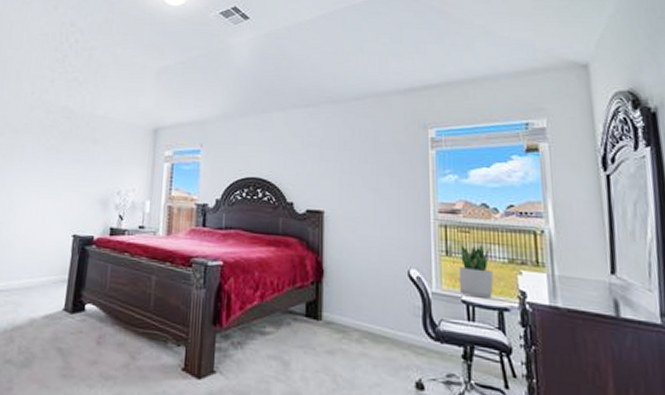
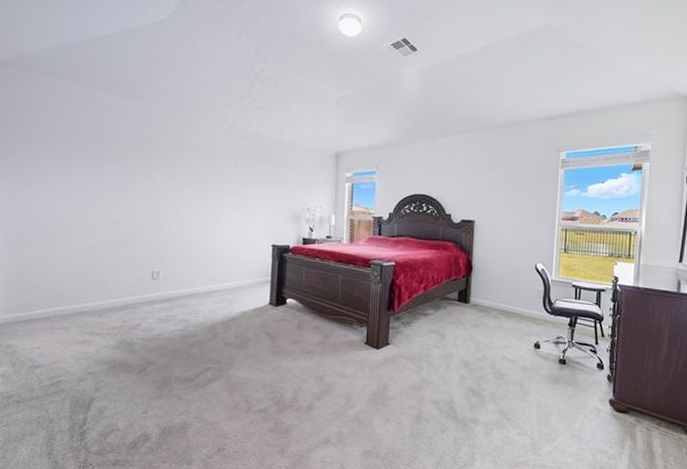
planter: present [458,243,494,299] -> none [571,243,598,283]

